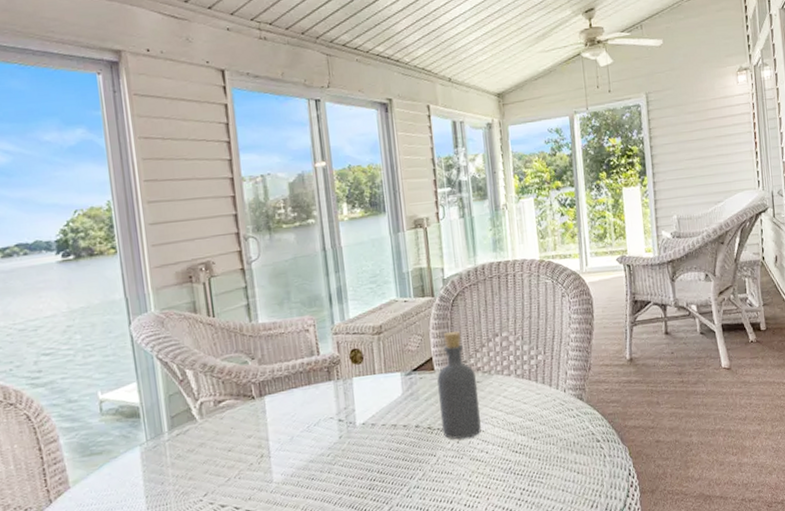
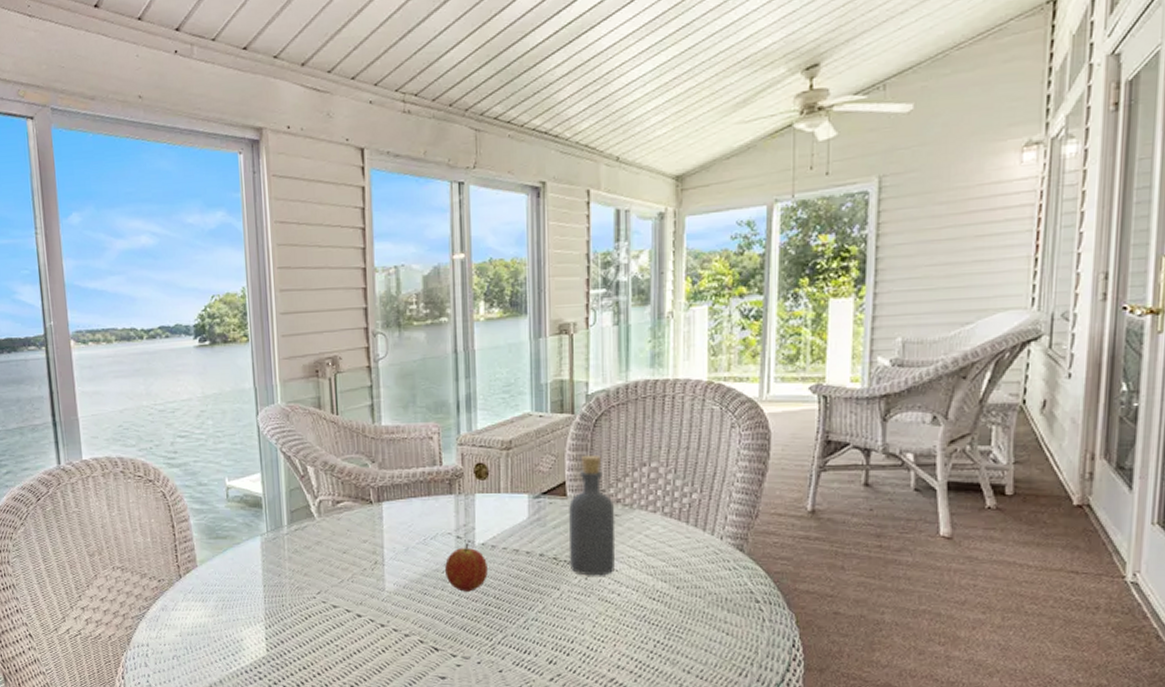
fruit: none [330,424,370,472] -> present [445,542,488,592]

